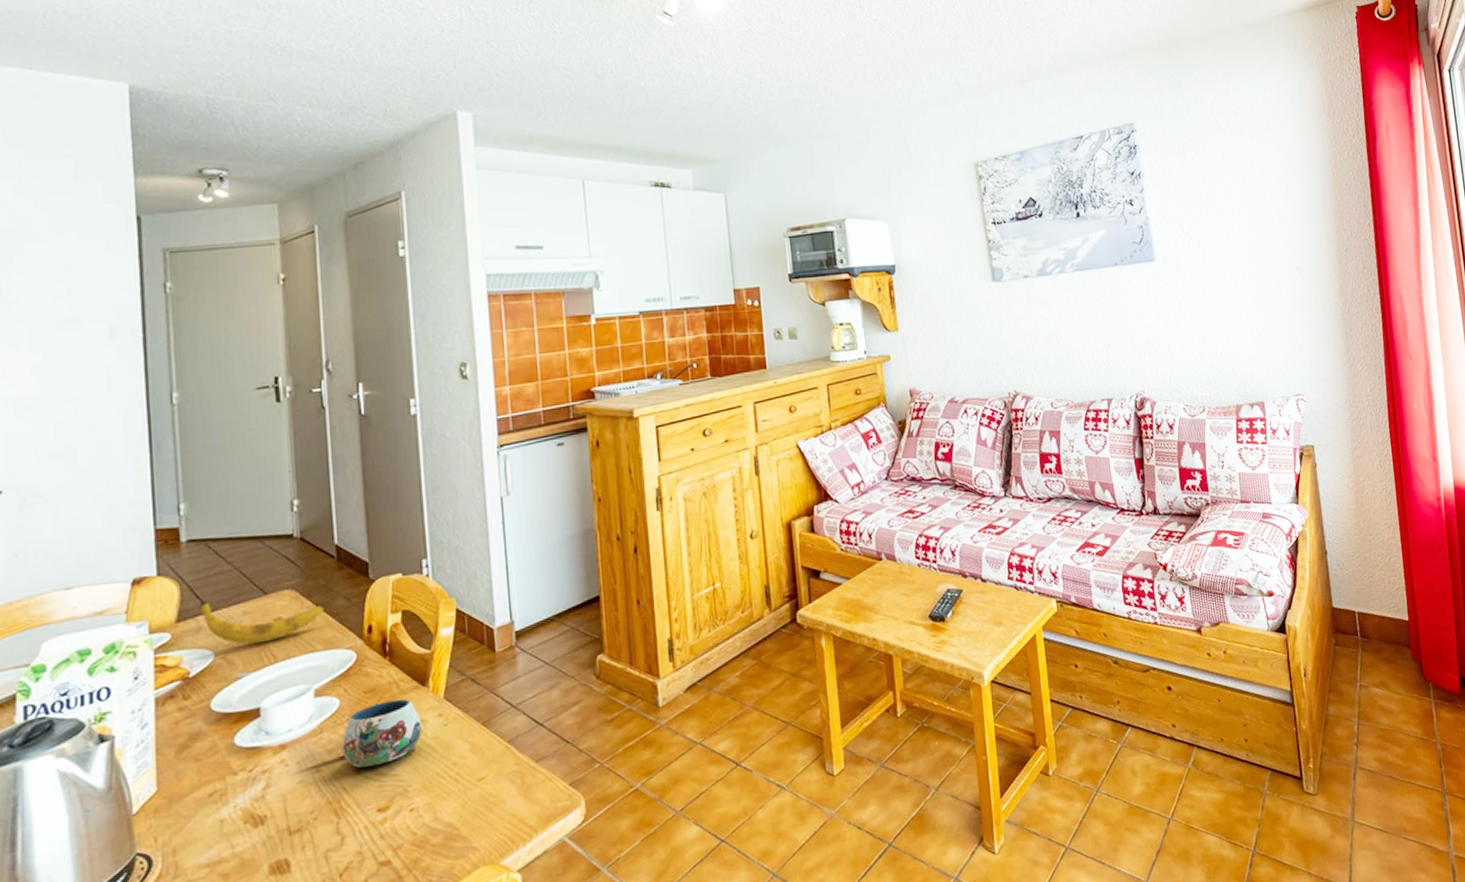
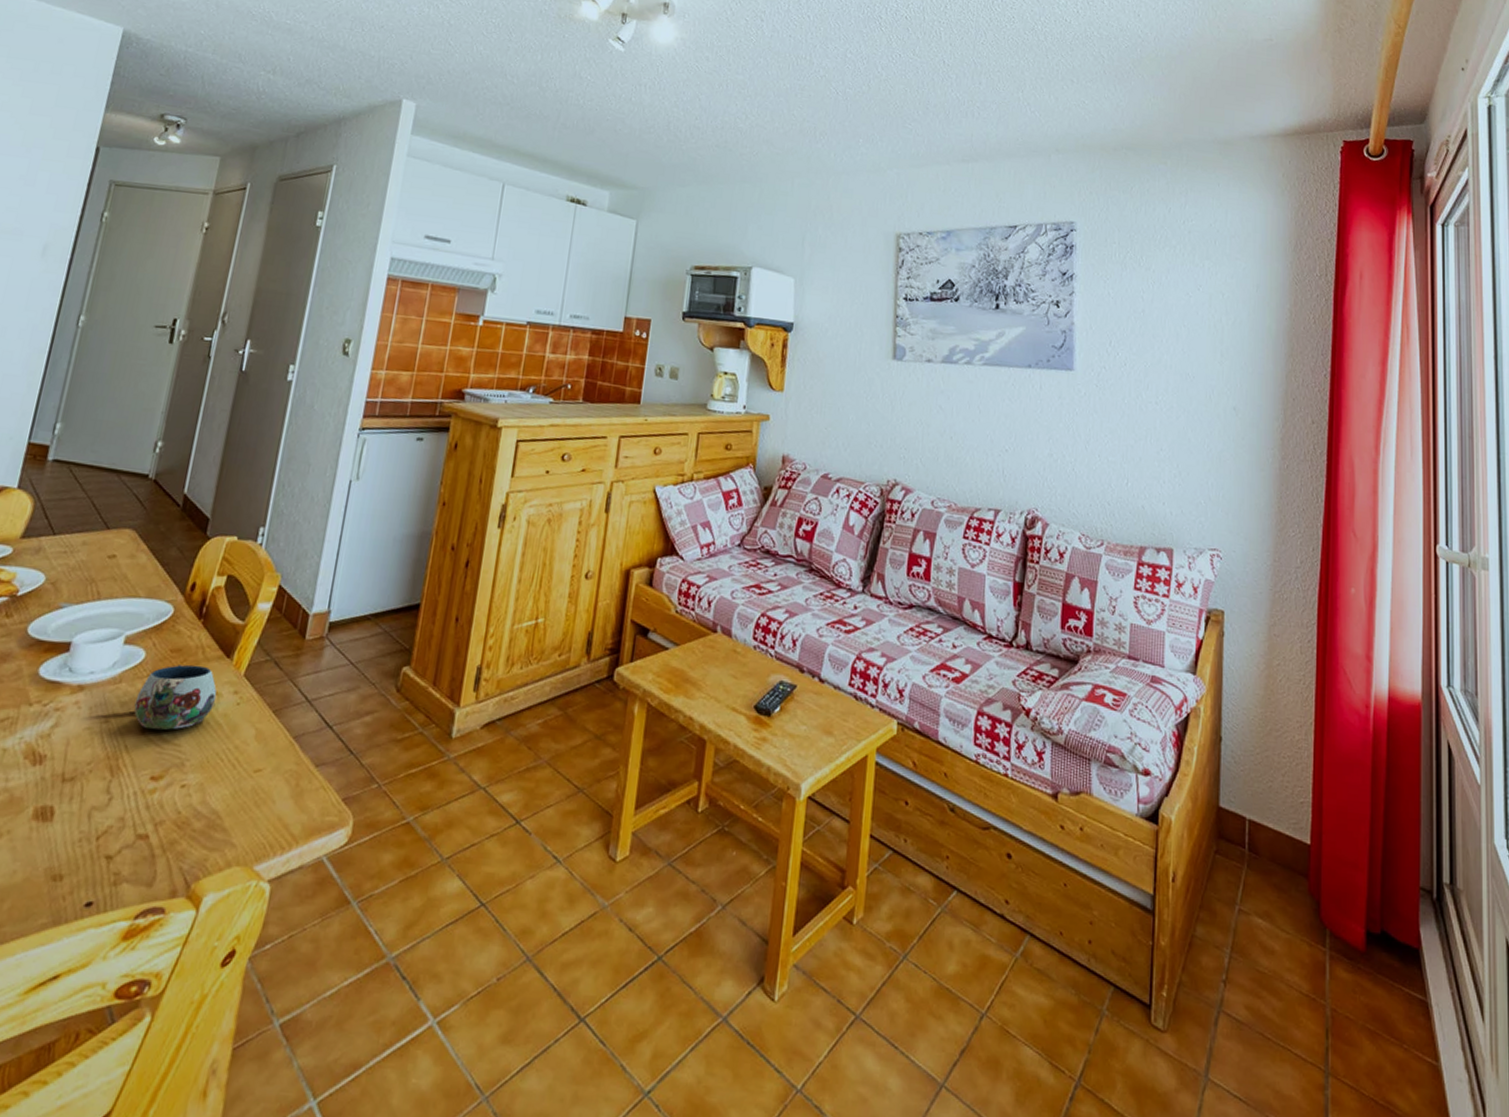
banana: present [201,600,326,645] -> none [45,522,159,577]

